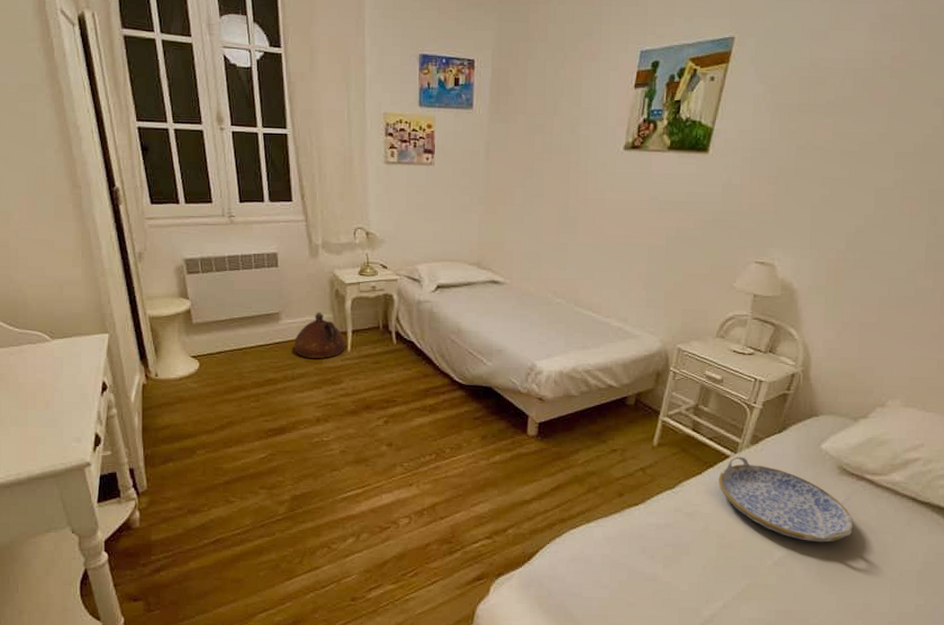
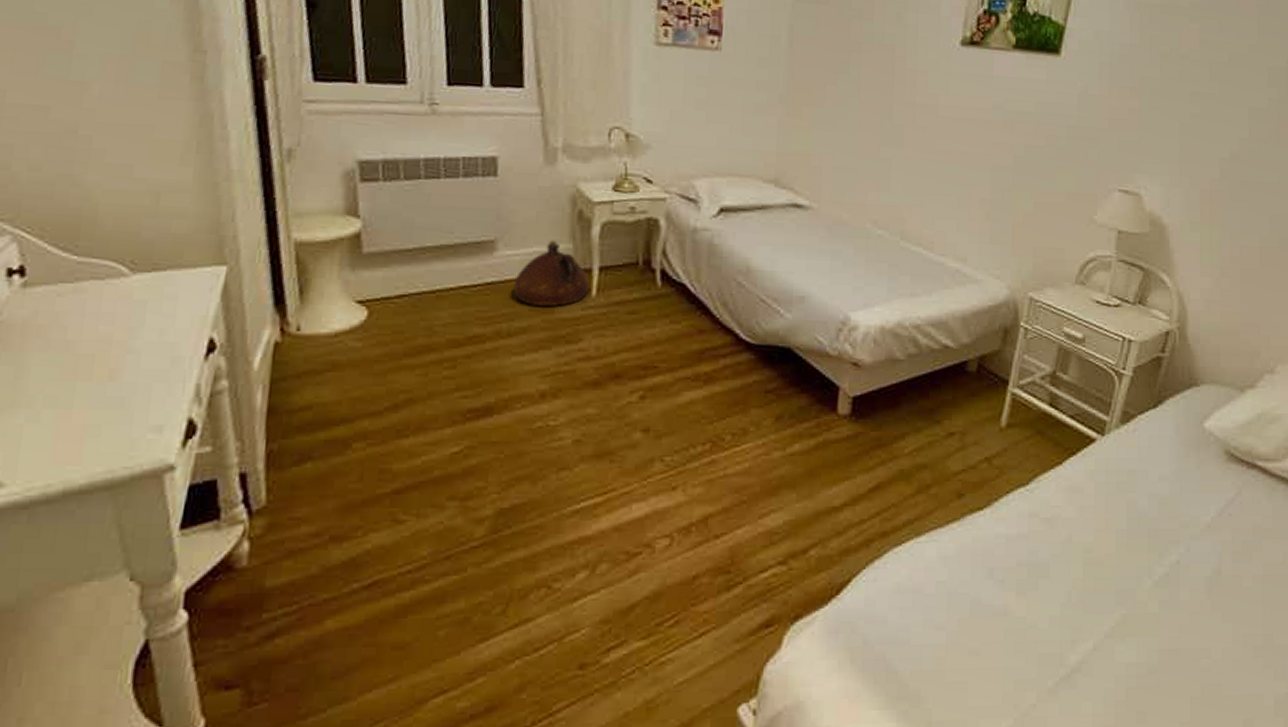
serving tray: present [718,455,854,543] -> none [1082,439,1247,553]

